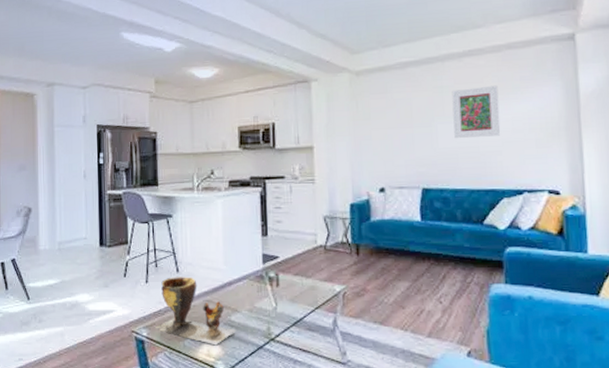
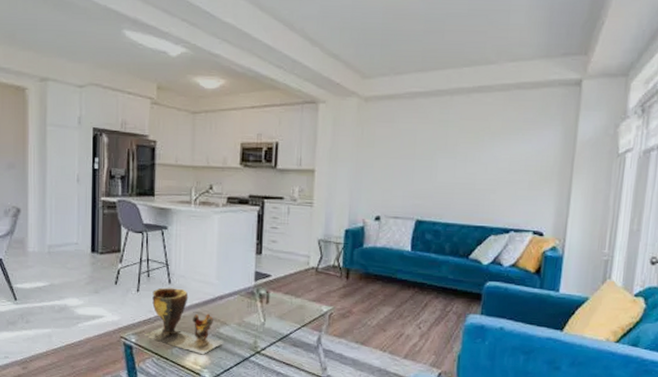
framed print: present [452,85,501,139] -> none [453,124,501,175]

